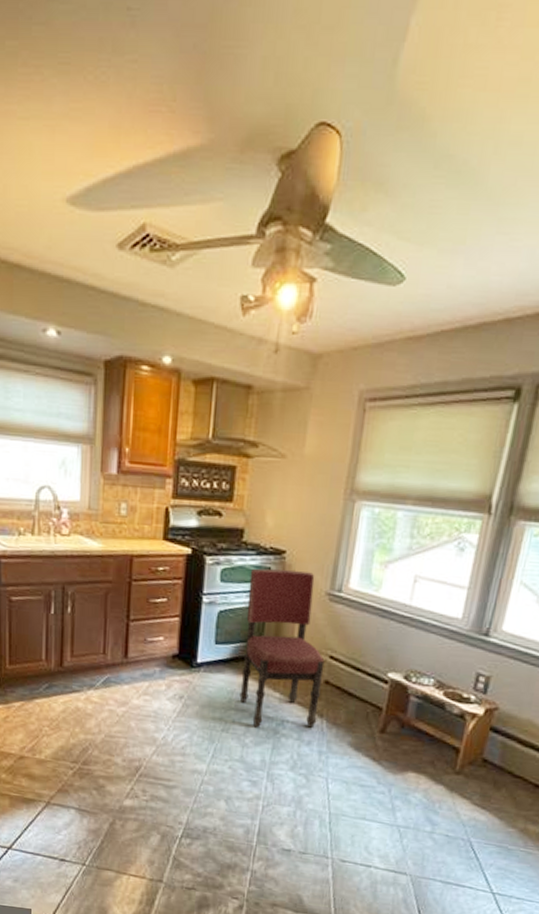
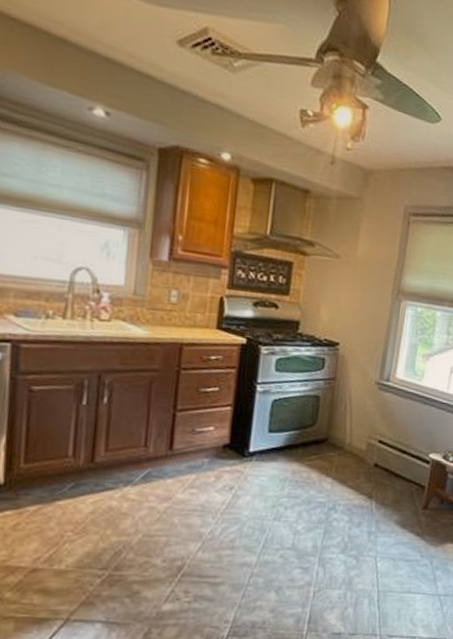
dining chair: present [239,568,325,728] -> none [292,358,374,514]

